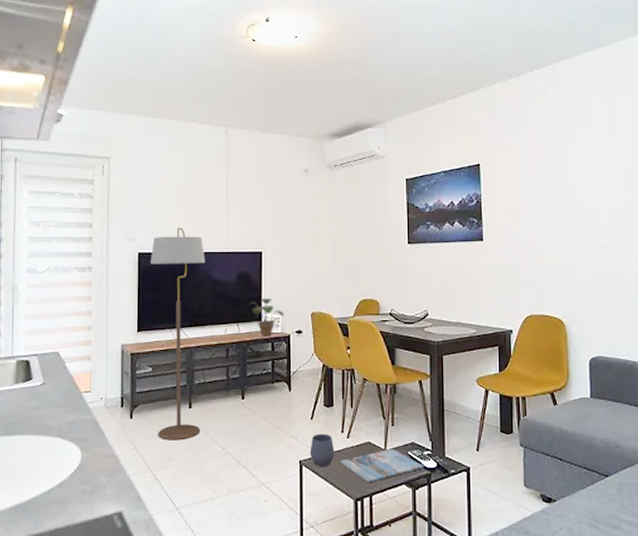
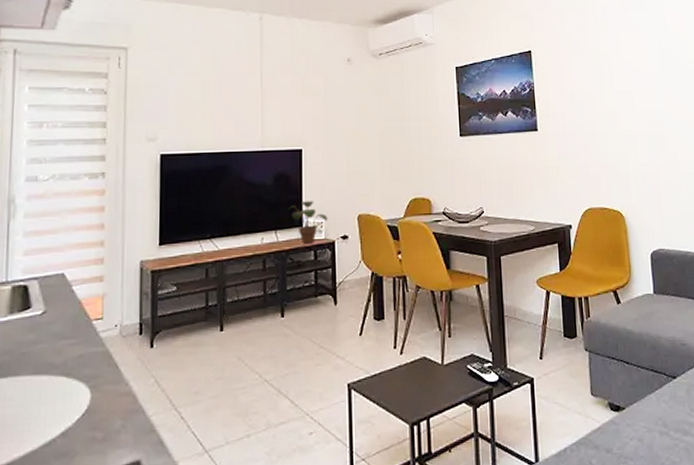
floor lamp: present [151,227,205,441] -> none [175,124,238,371]
cup: present [310,434,335,467] -> none [359,351,387,390]
magazine: present [340,448,424,483] -> none [393,362,485,404]

